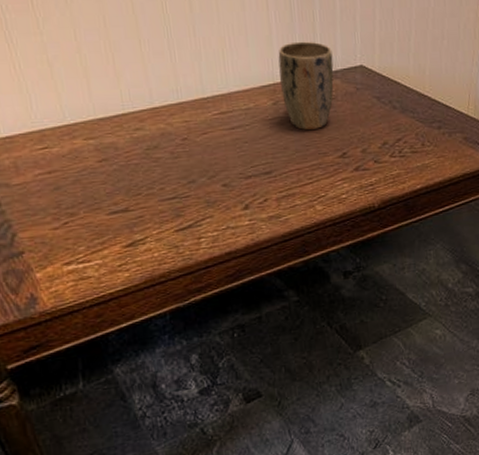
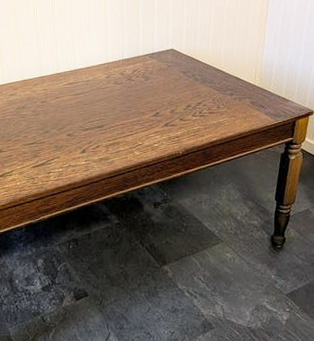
plant pot: present [278,41,334,130] -> none [111,32,151,96]

